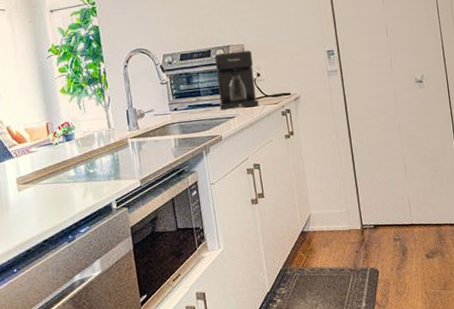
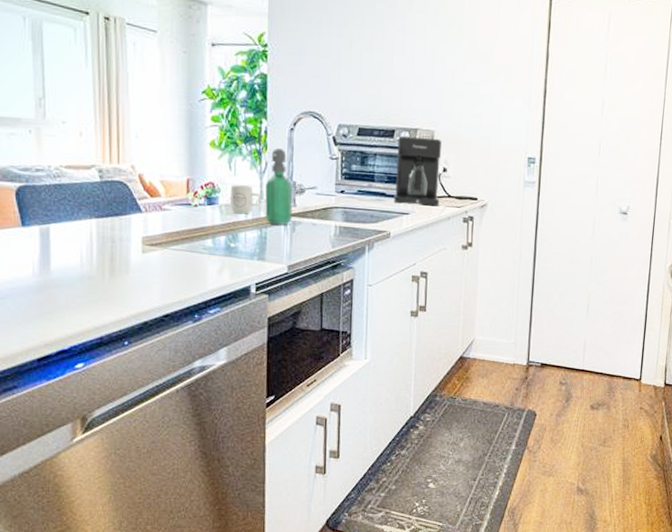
mug: none [82,119,111,144] -> present [230,185,263,214]
soap dispenser: none [111,84,138,148] -> present [265,148,293,225]

